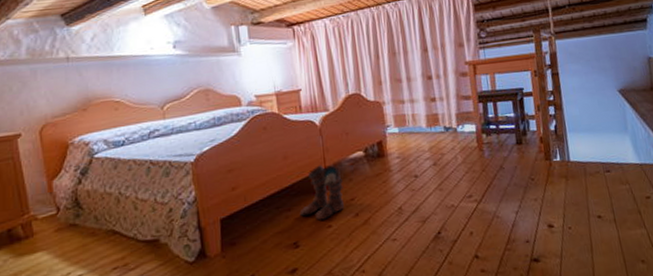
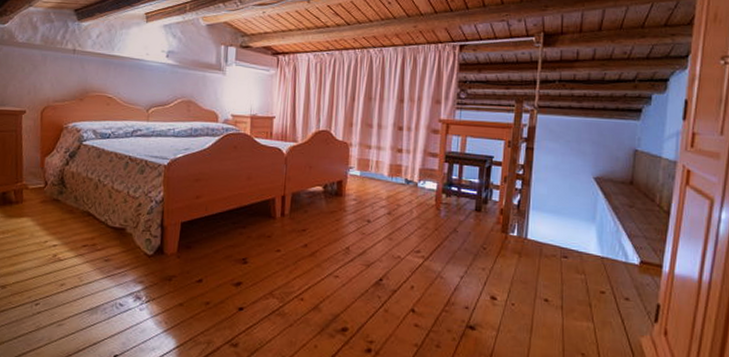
boots: present [299,165,344,221] -> none [253,191,298,244]

